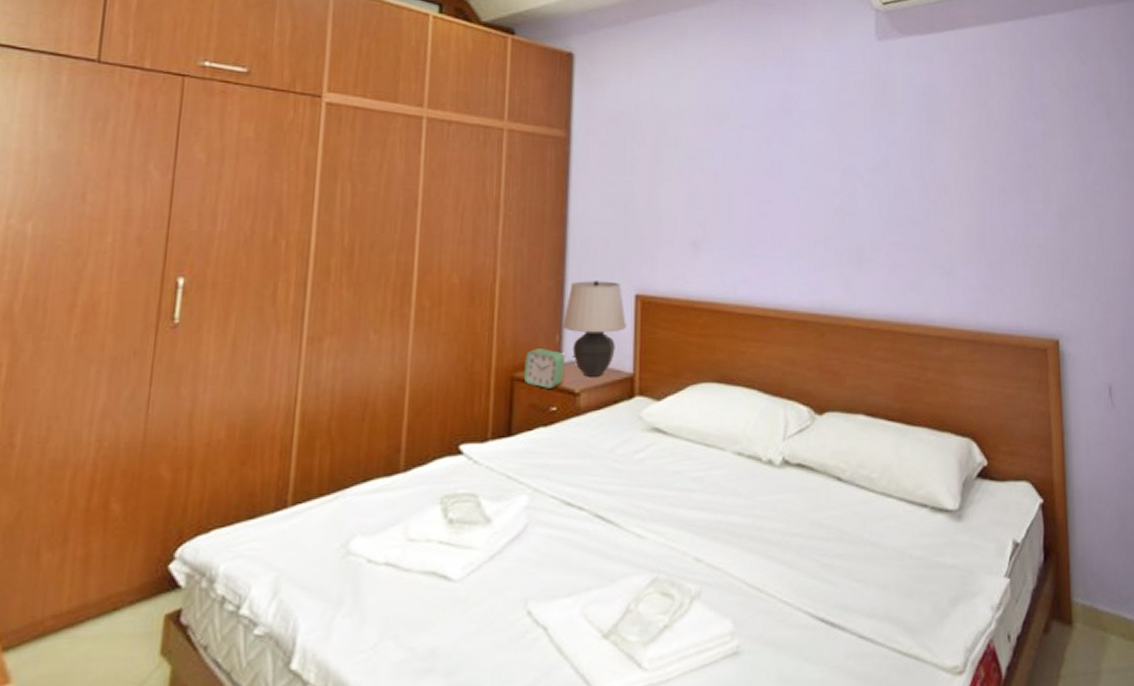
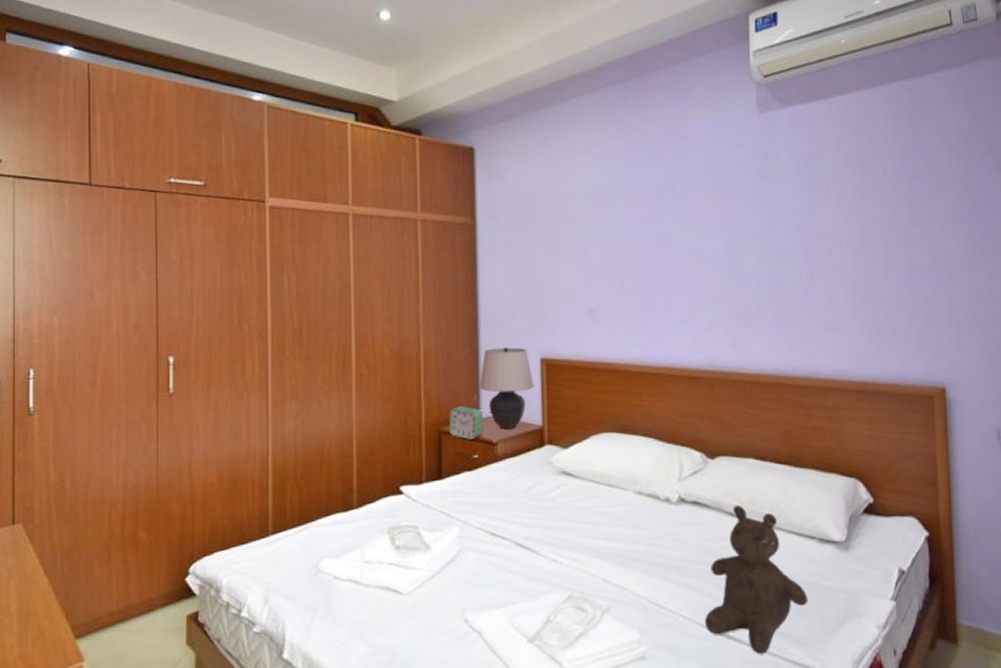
teddy bear: none [807,468,919,644] -> present [705,504,808,654]

